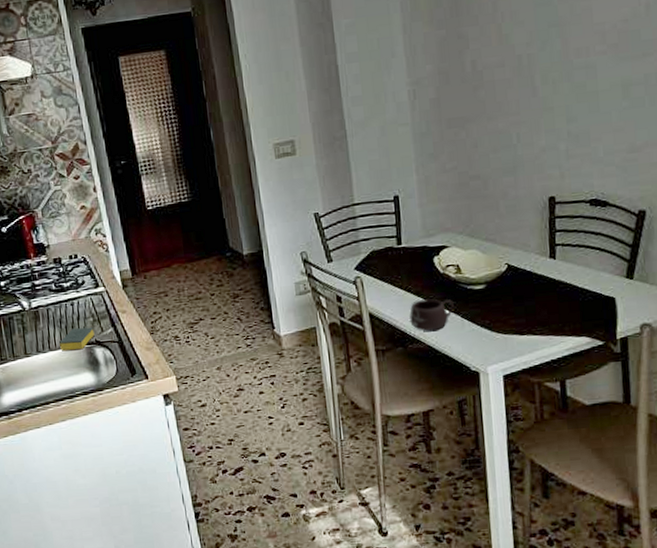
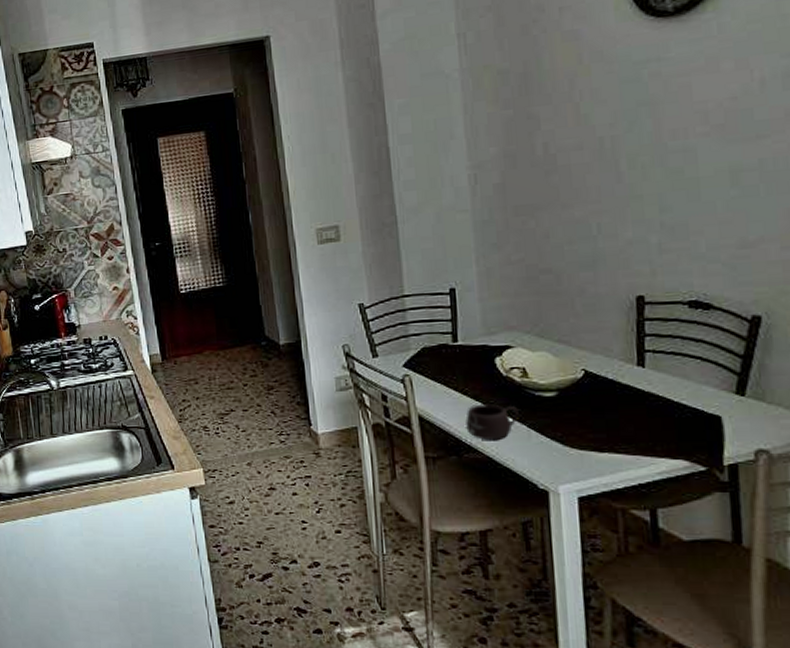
sponge: present [59,327,95,350] -> none [86,411,121,434]

